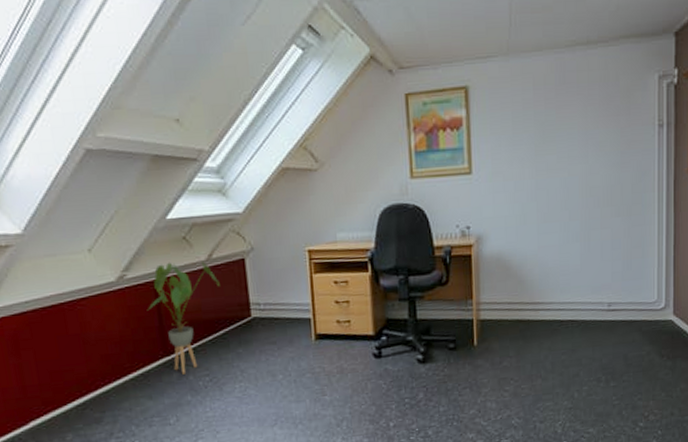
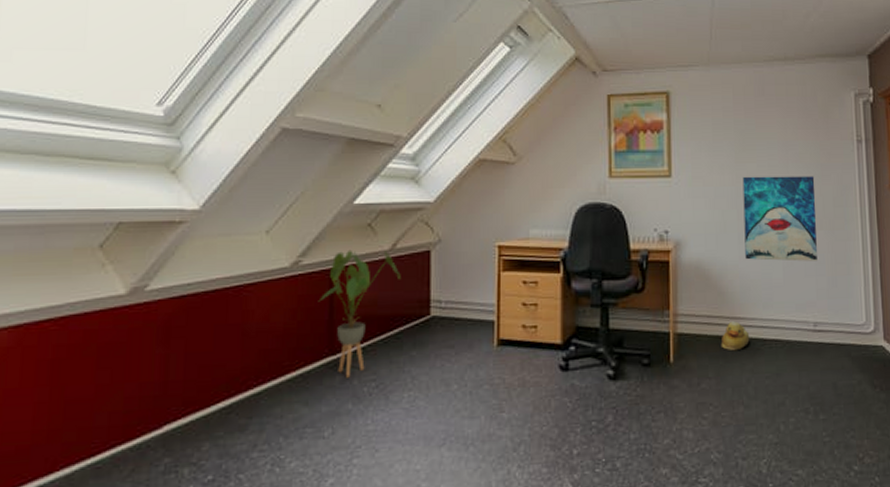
rubber duck: none [520,306,548,333] -> present [720,321,750,352]
wall art: none [542,164,614,249] -> present [742,176,817,262]

